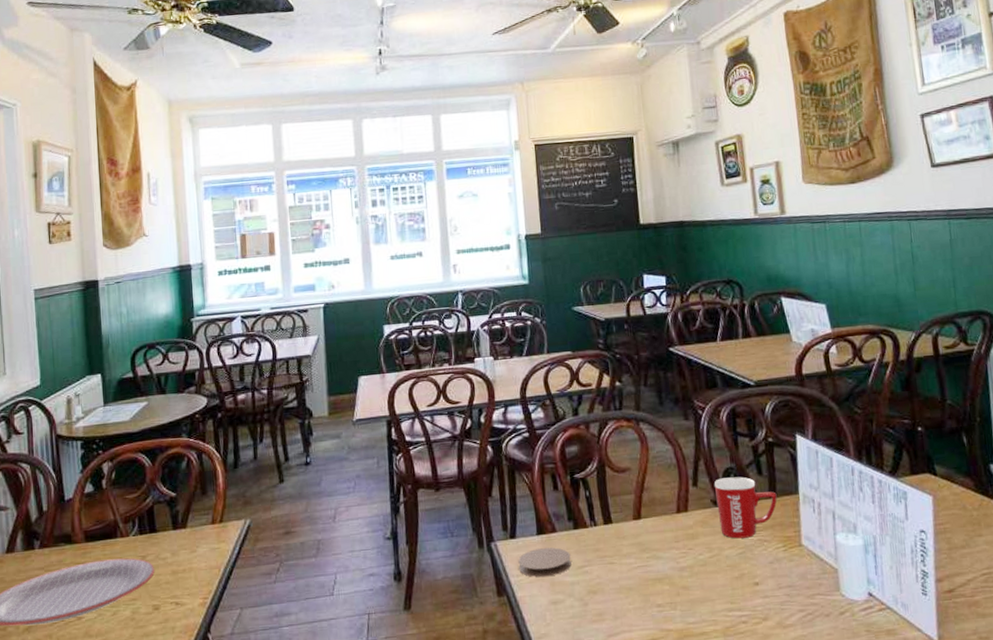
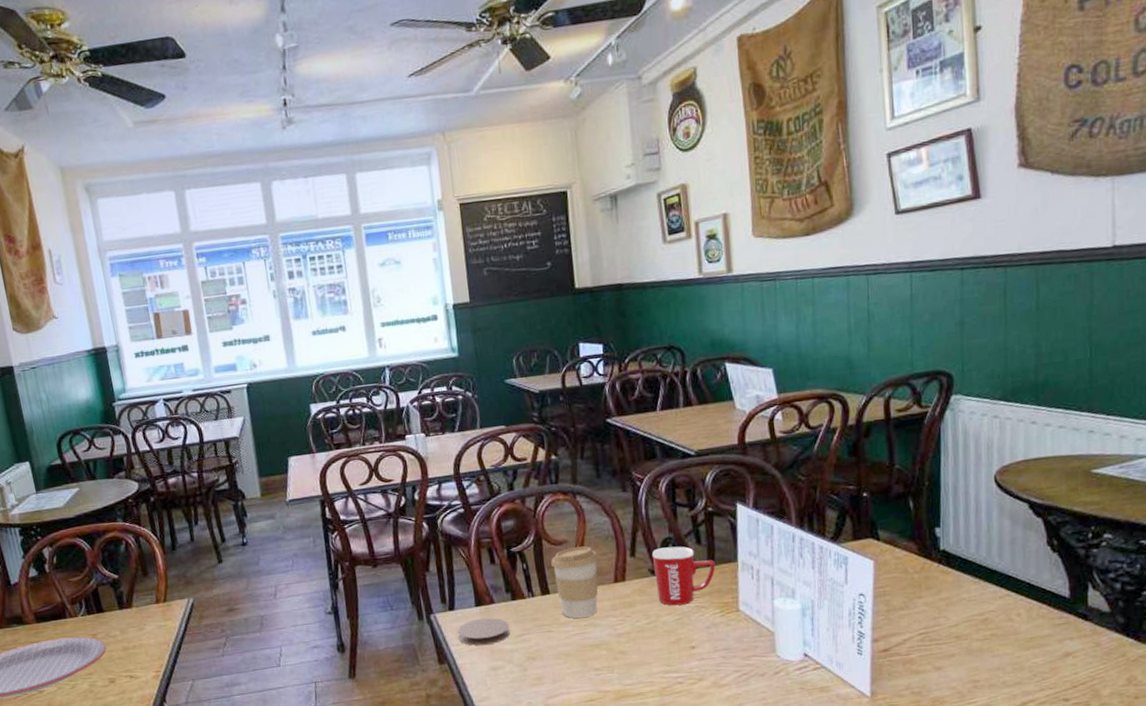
coffee cup: none [614,474,661,550] -> present [551,546,599,618]

